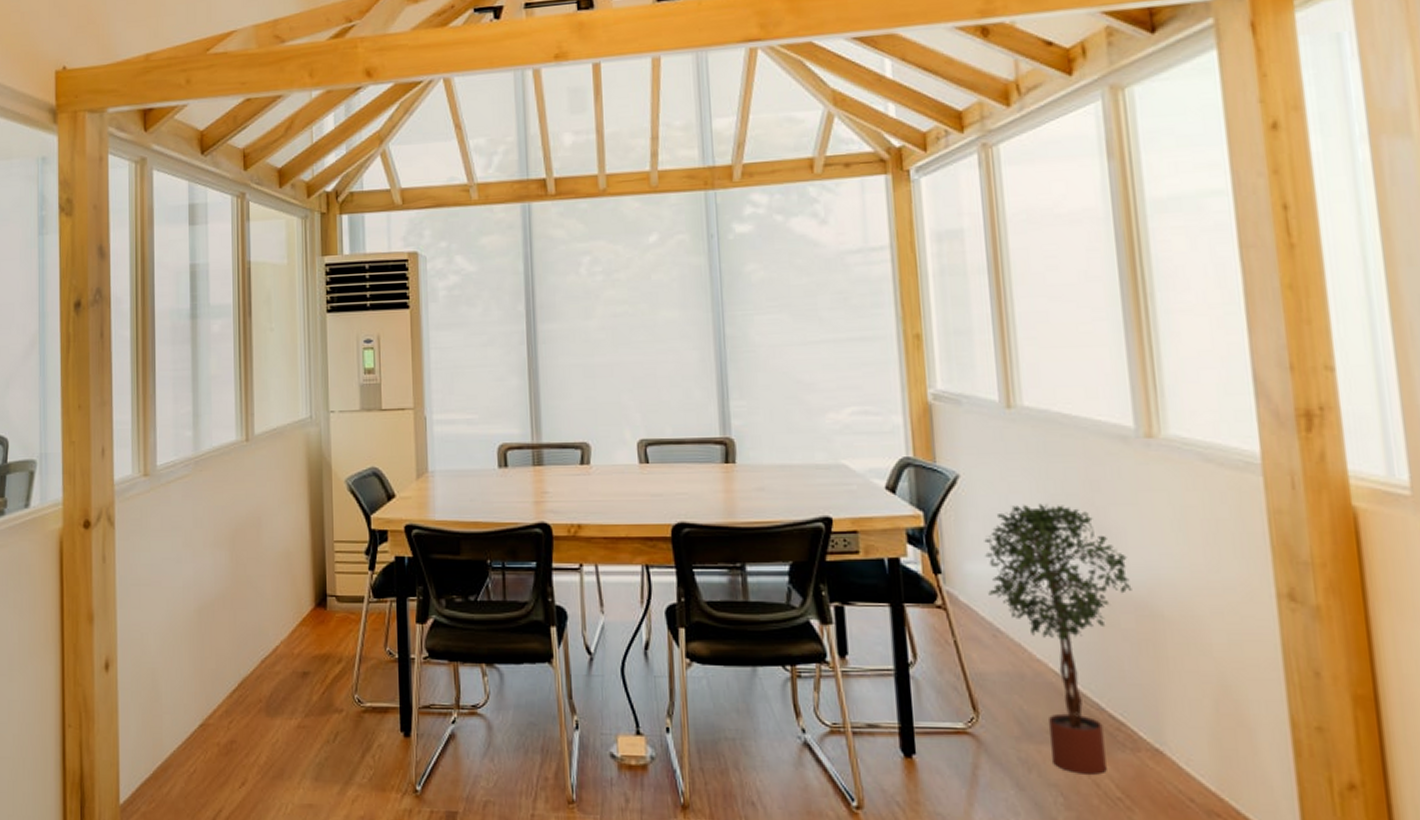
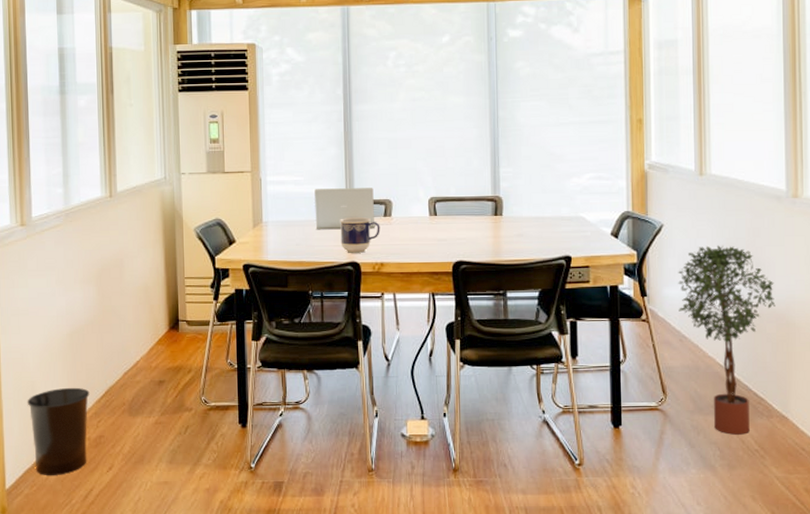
waste bin: none [146,677,220,790] -> present [27,387,90,475]
laptop: none [492,427,571,482] -> present [314,188,377,230]
cup: none [523,465,576,512] -> present [339,217,380,253]

